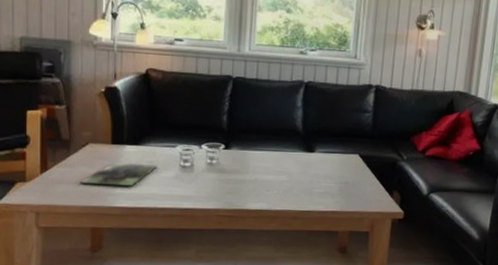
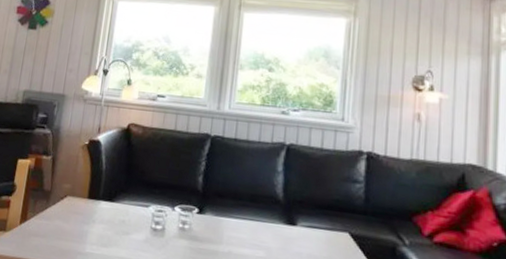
magazine: present [79,163,158,187] -> none [53,218,129,247]

